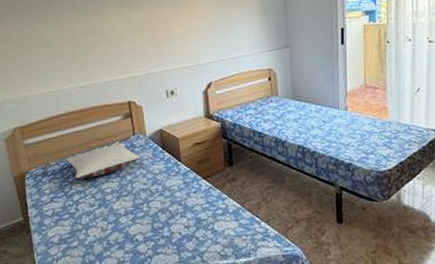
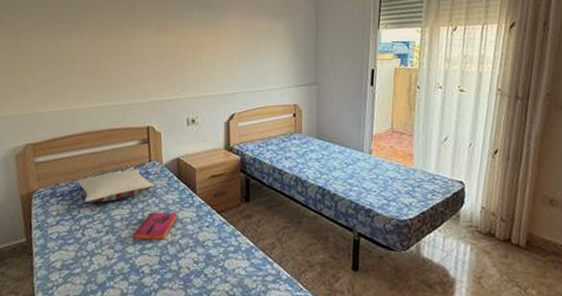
hardback book: none [124,182,165,210] -> present [133,212,177,240]

